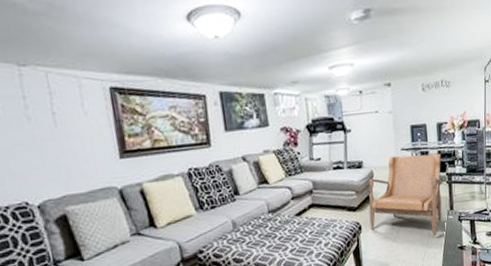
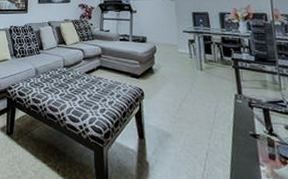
armchair: present [368,153,443,236] -> none [151,36,229,117]

